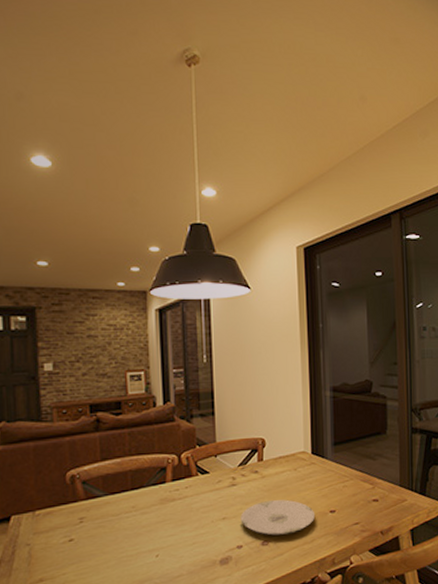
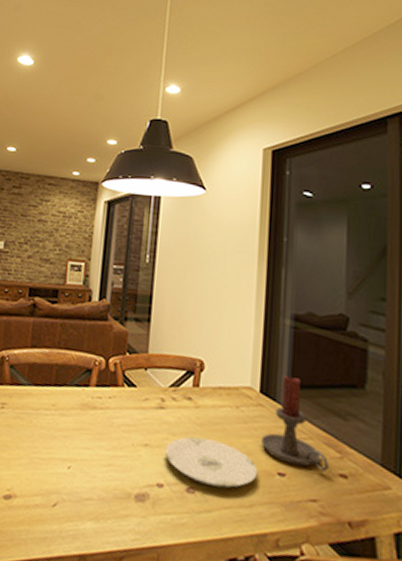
candle holder: none [315,436,365,503] -> present [260,376,328,471]

